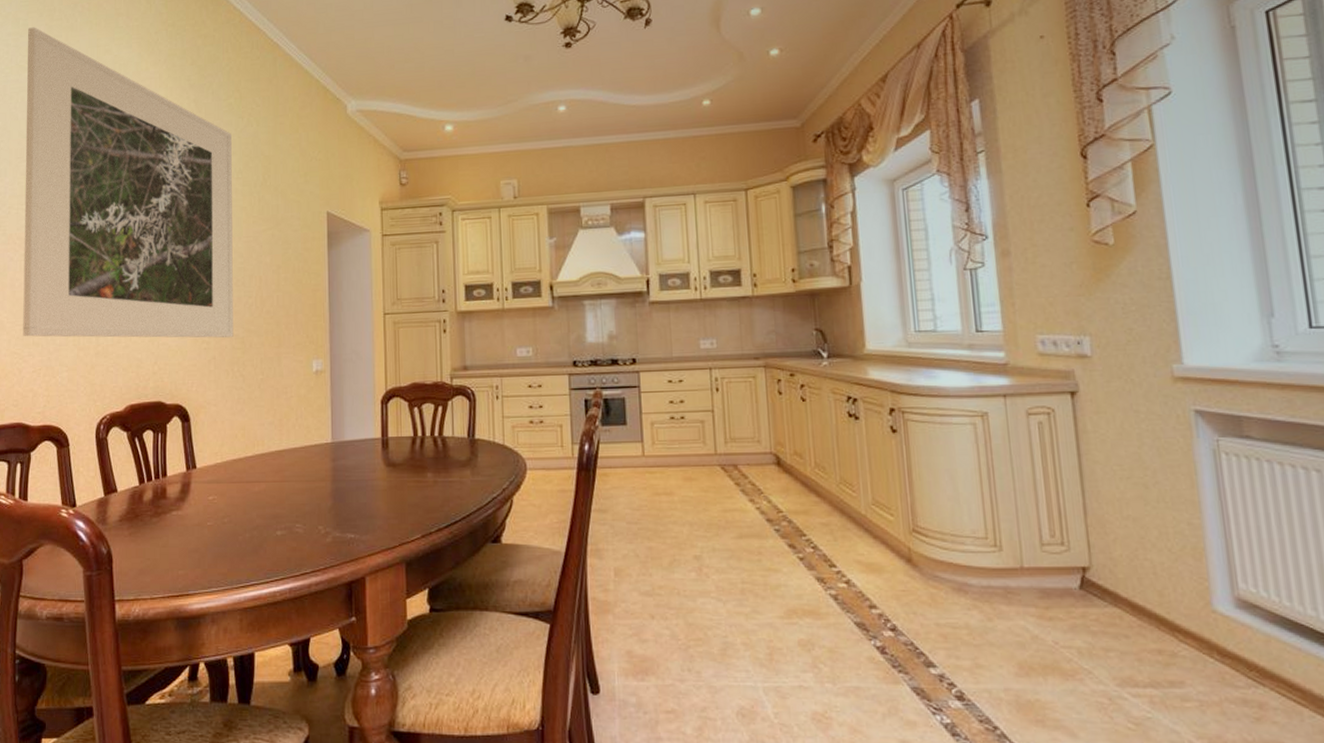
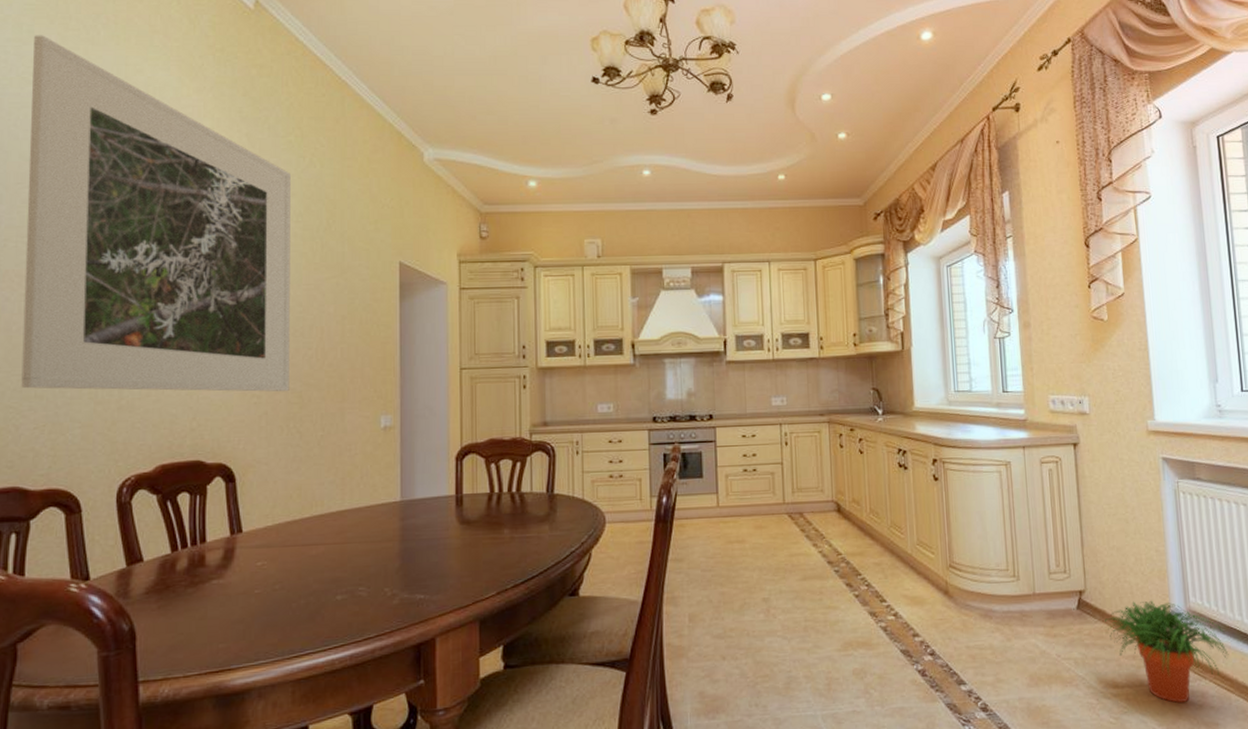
potted plant: none [1118,584,1299,712] -> present [1105,600,1229,703]

